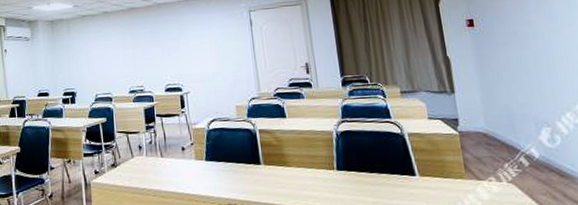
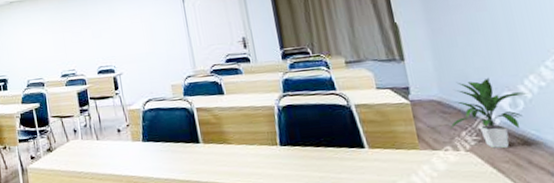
indoor plant: none [494,113,565,181] -> present [450,77,529,149]

